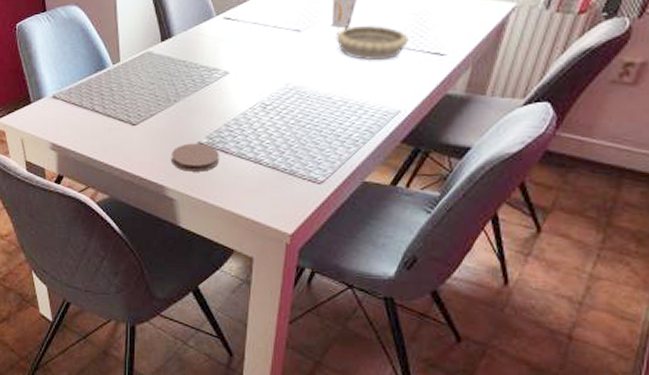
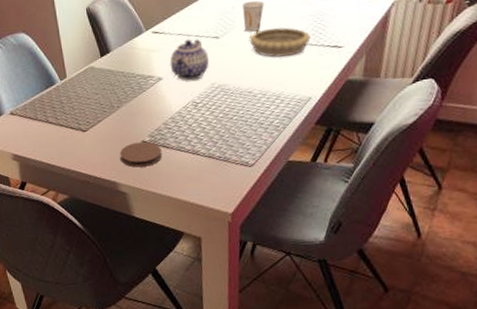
teapot: none [240,29,287,78] -> present [169,39,210,81]

